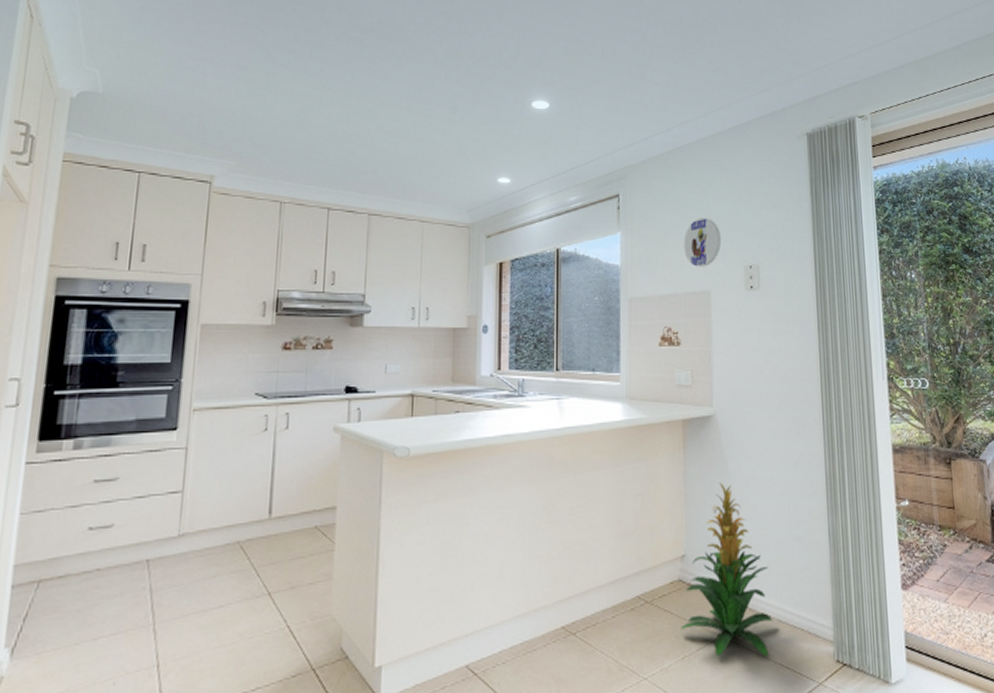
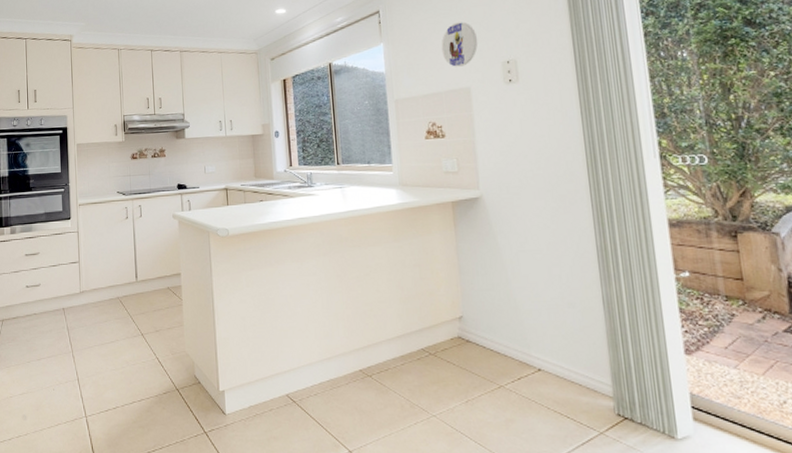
indoor plant: present [680,482,774,657] -> none [462,255,551,406]

